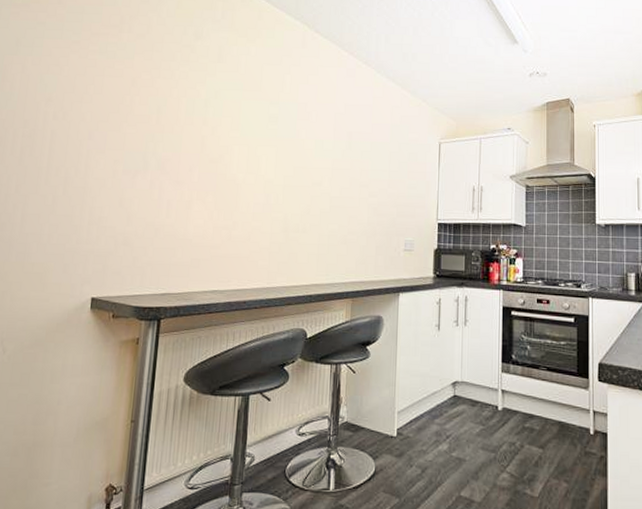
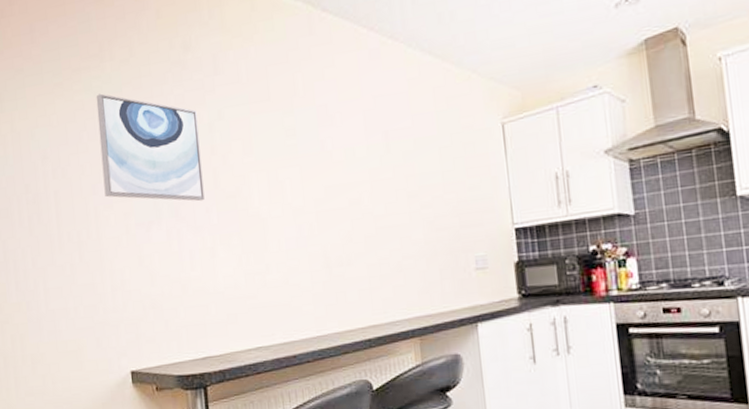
wall art: none [99,57,196,161] -> present [96,93,205,202]

